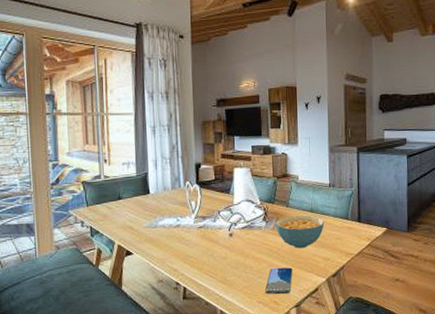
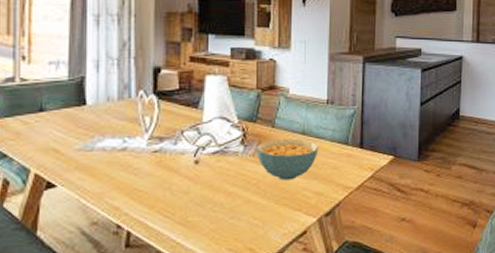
smartphone: present [264,267,293,294] -> none [237,204,276,240]

